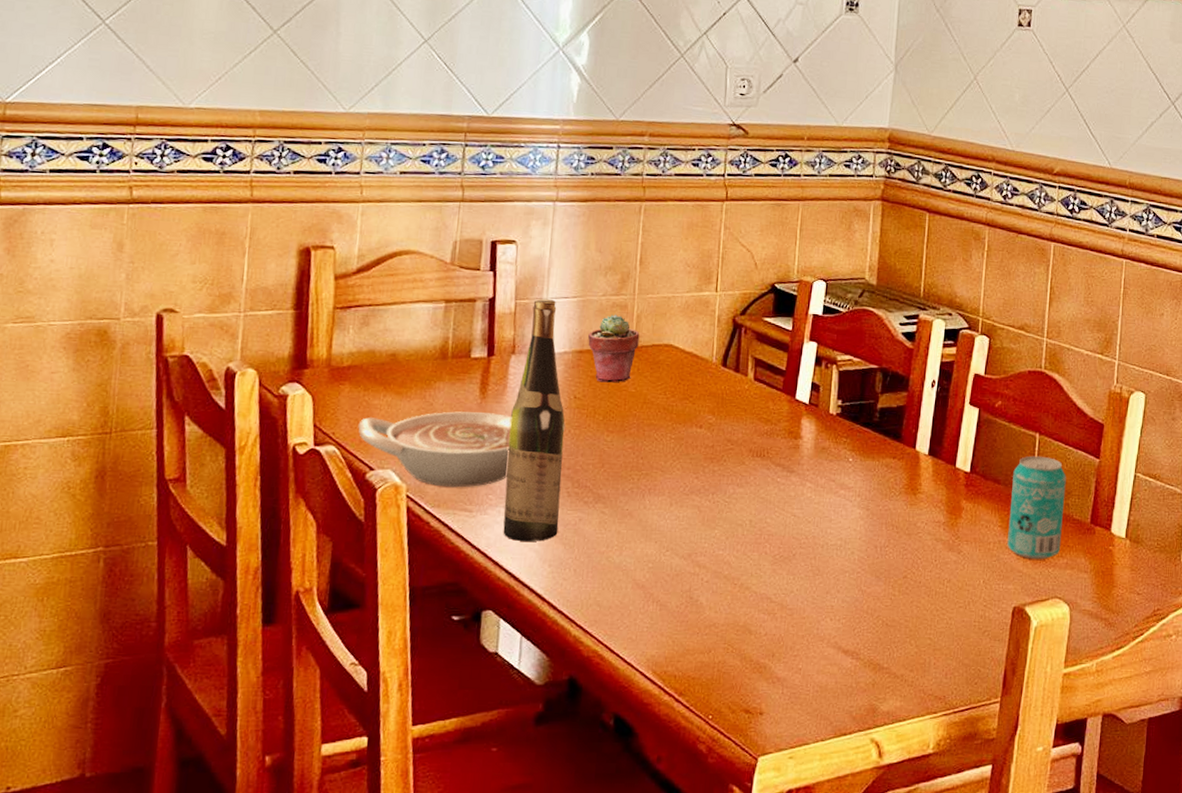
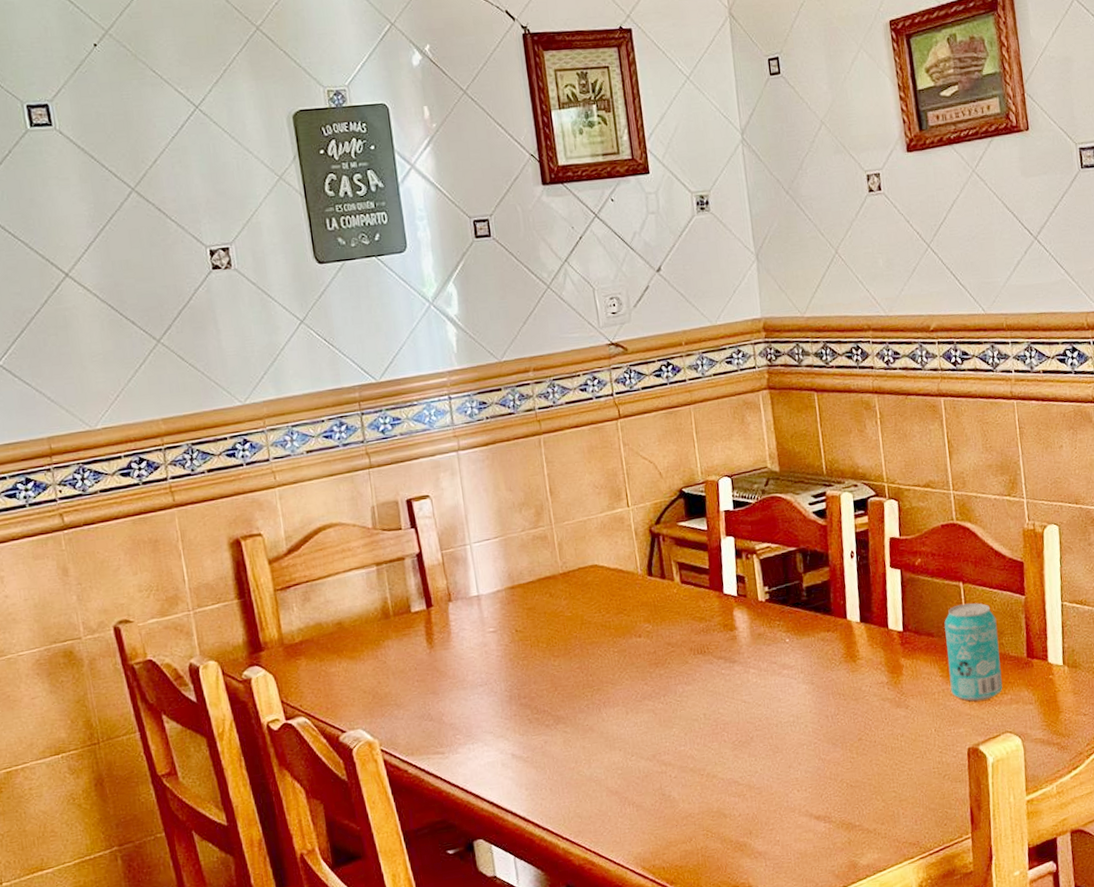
bowl: present [358,411,566,488] -> none [321,656,514,736]
wine bottle: present [503,298,565,542] -> none [458,543,528,773]
potted succulent: present [588,314,640,383] -> none [516,546,566,613]

